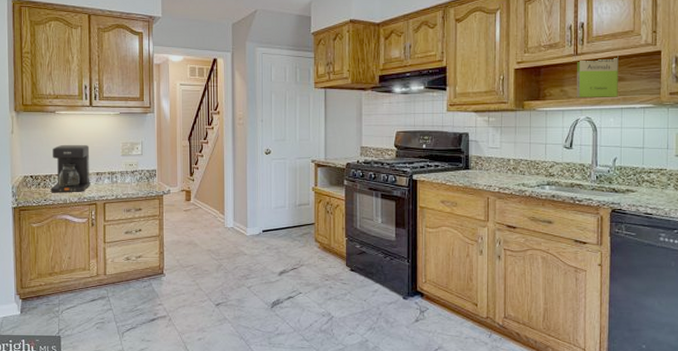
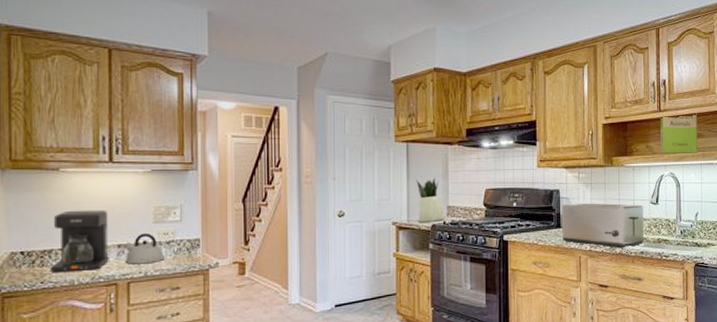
kettle: none [100,164,130,189] -> present [123,233,164,265]
planter: none [333,120,359,161] -> present [416,177,446,223]
toaster: none [470,146,556,191] -> present [561,203,644,249]

